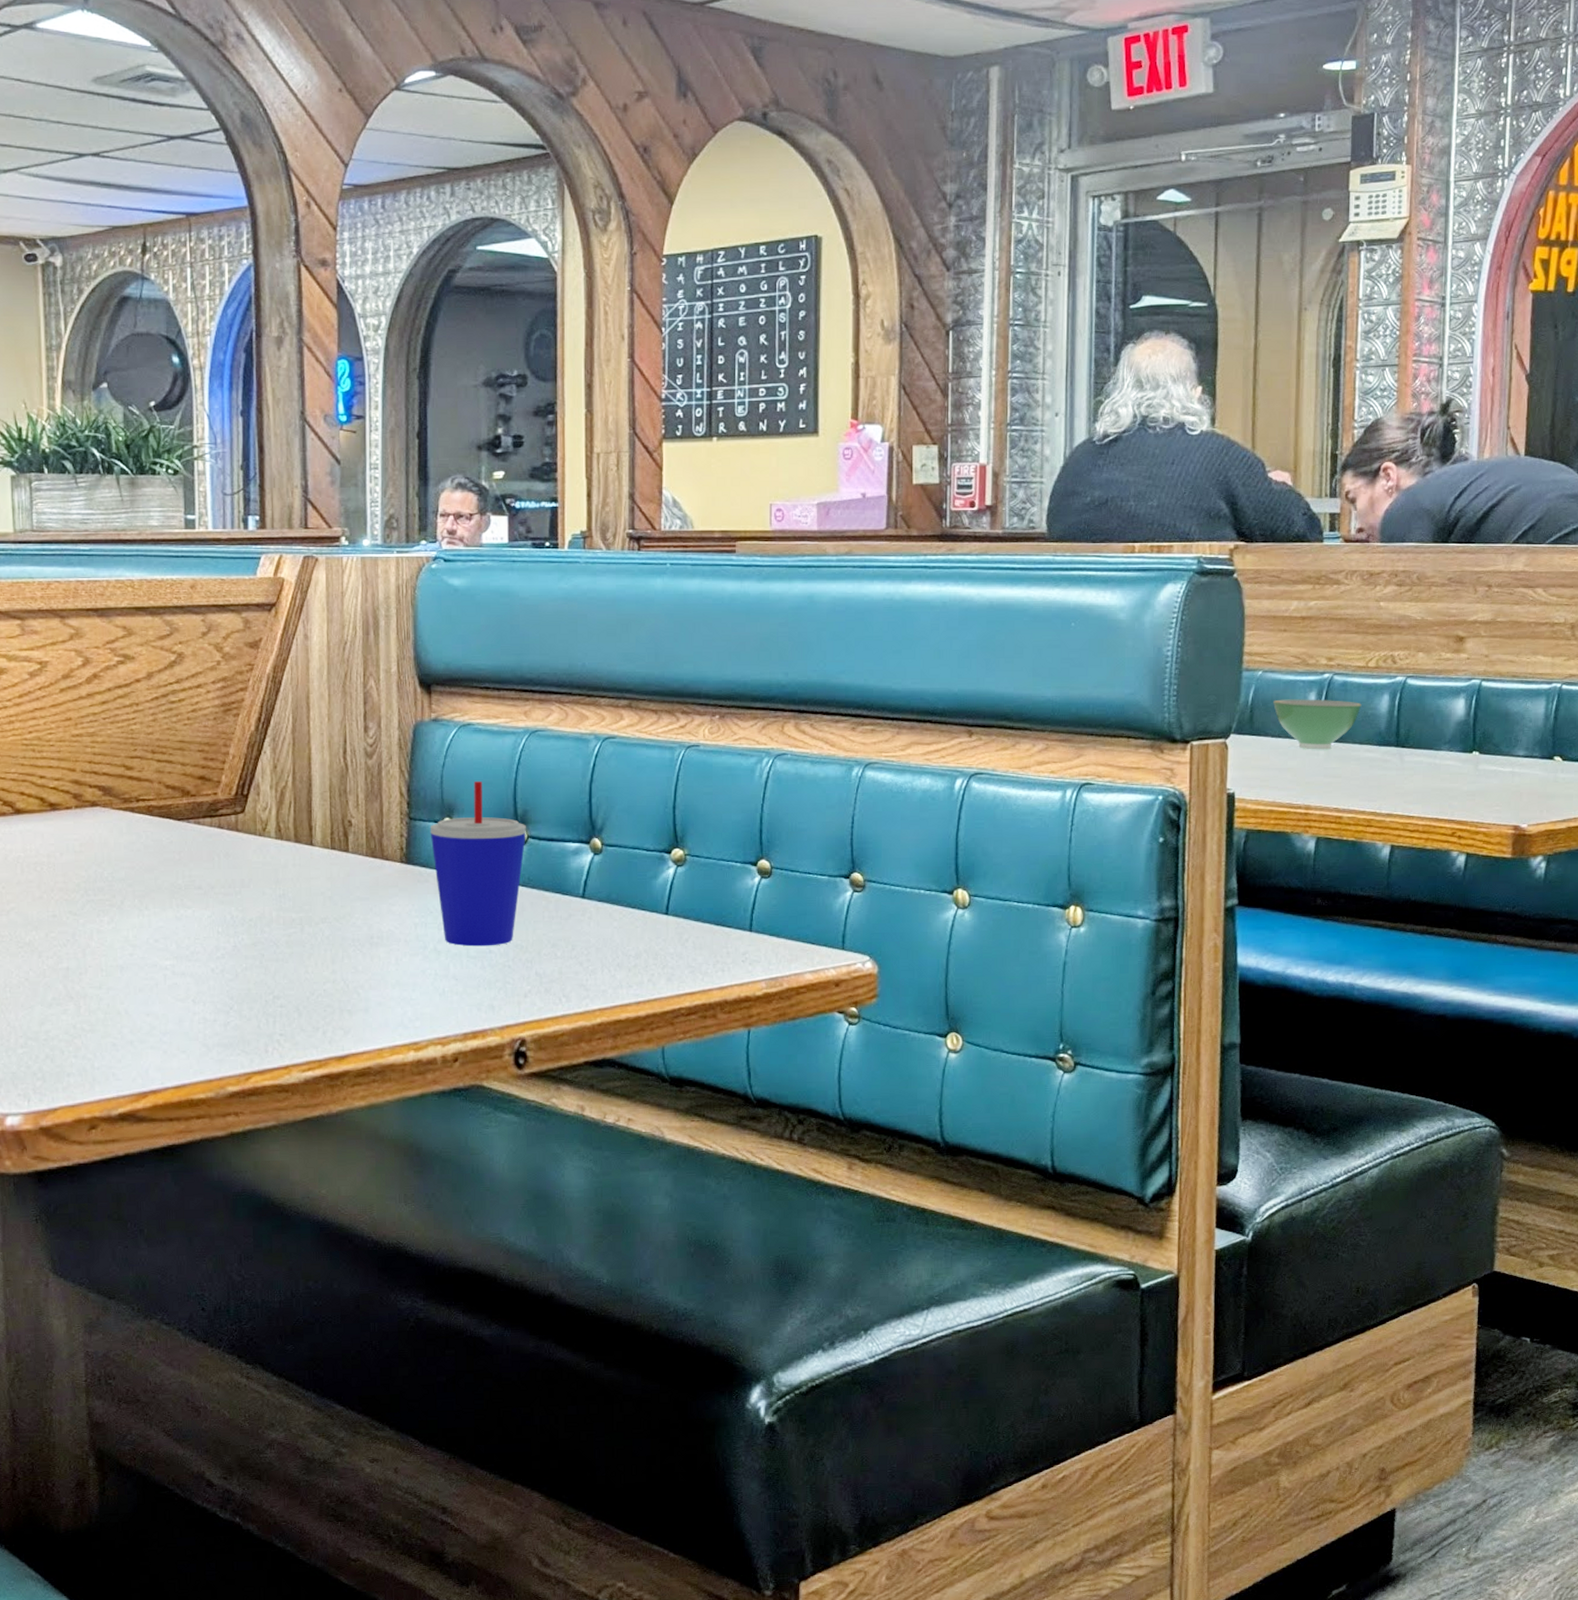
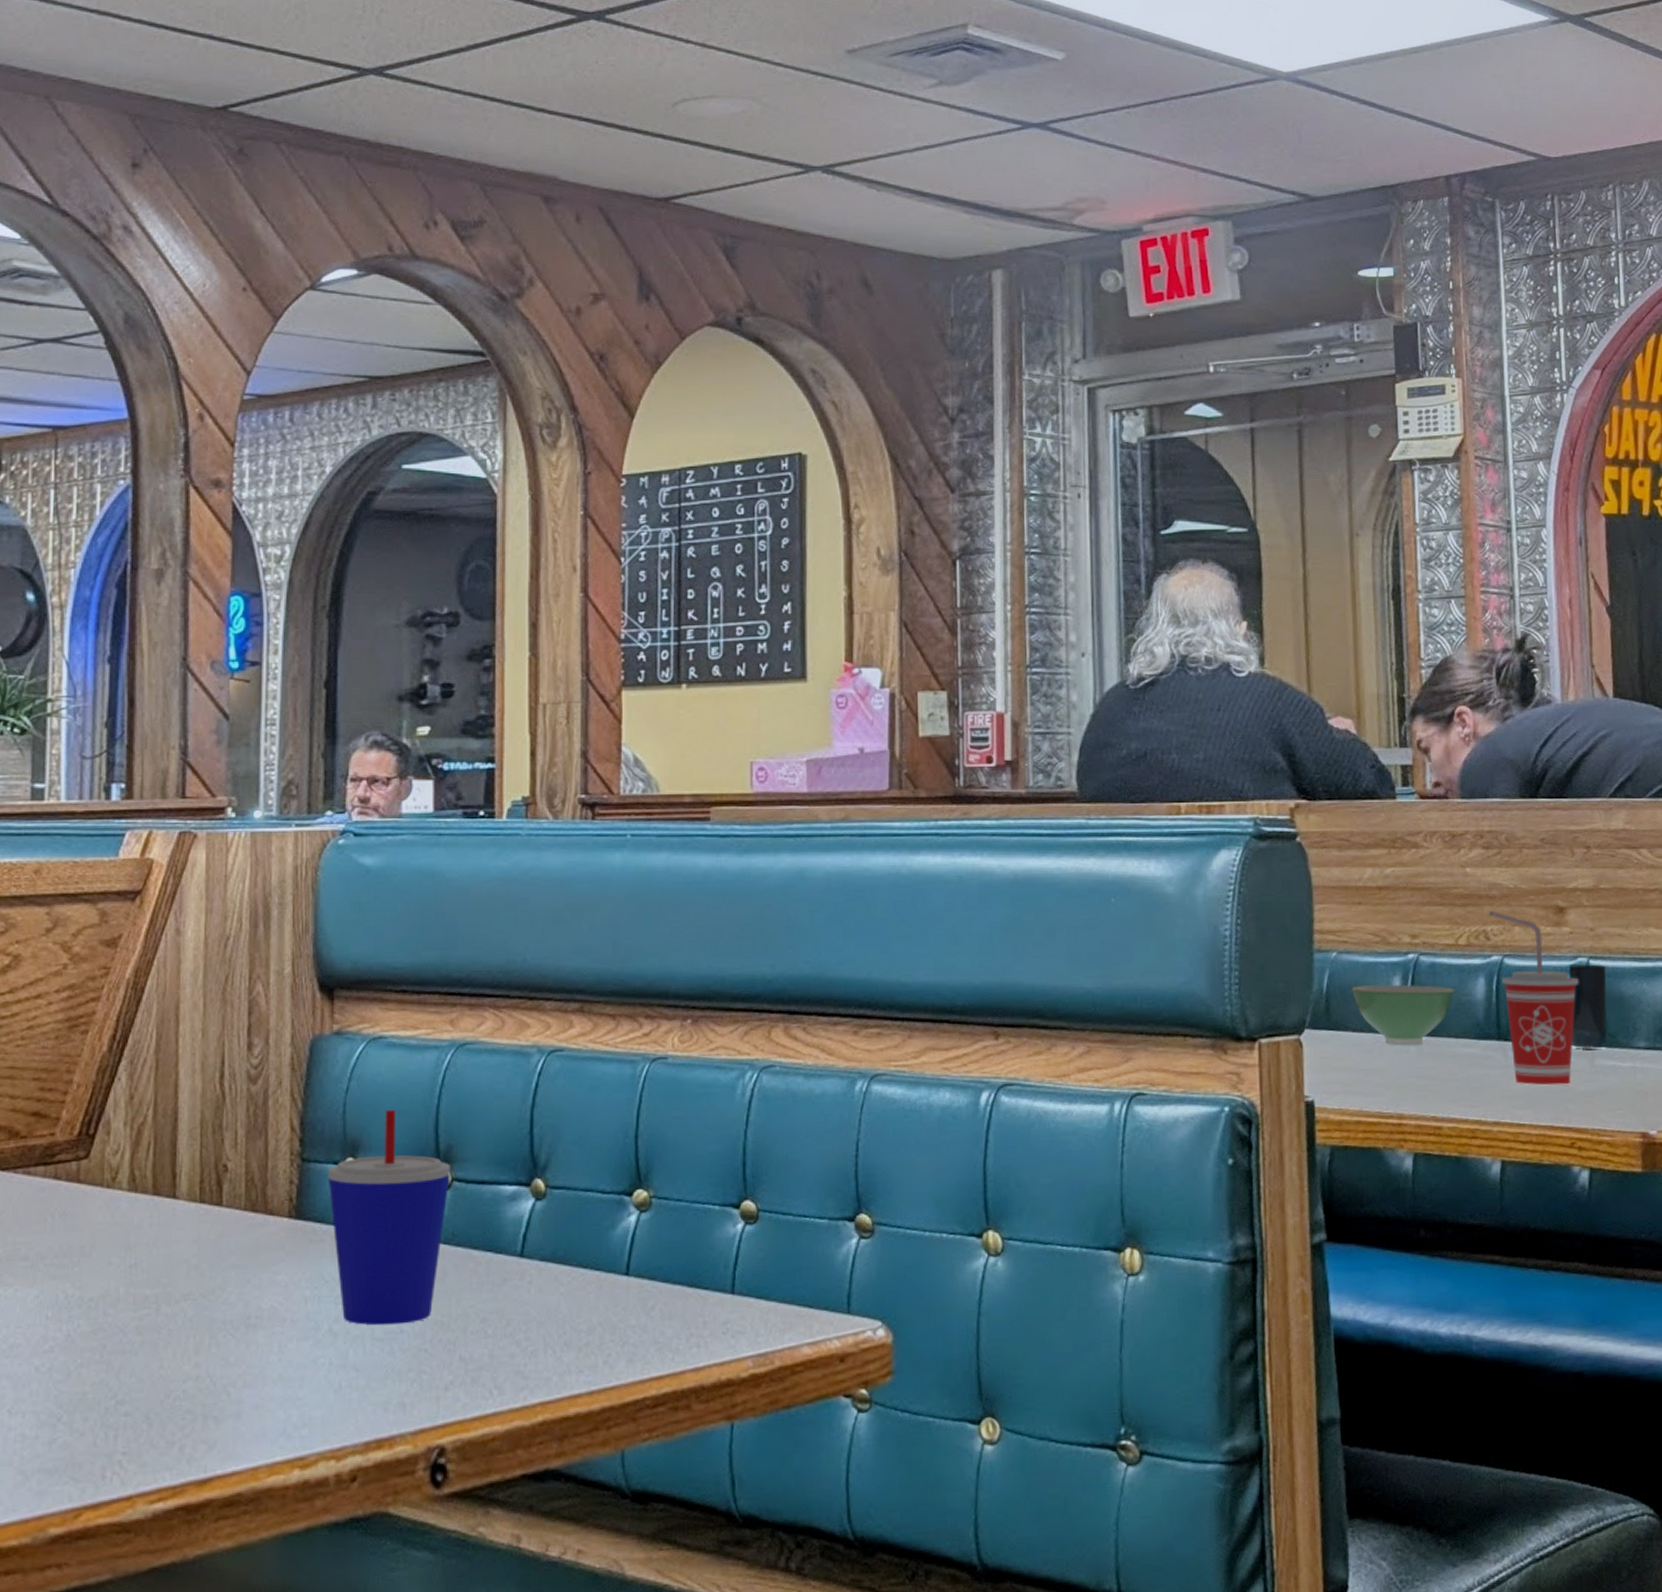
beverage cup: none [1397,639,1471,785] -> present [1488,911,1579,1086]
cup: none [1460,685,1496,756] -> present [1568,964,1608,1049]

